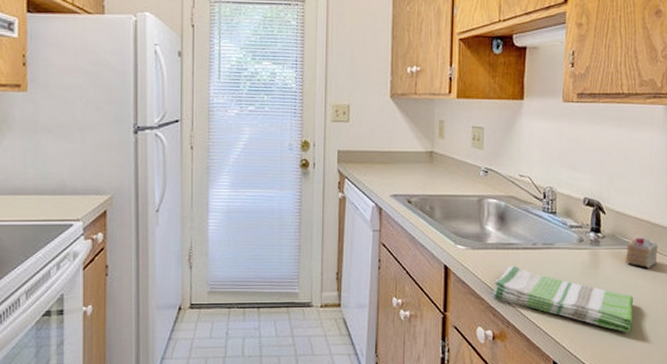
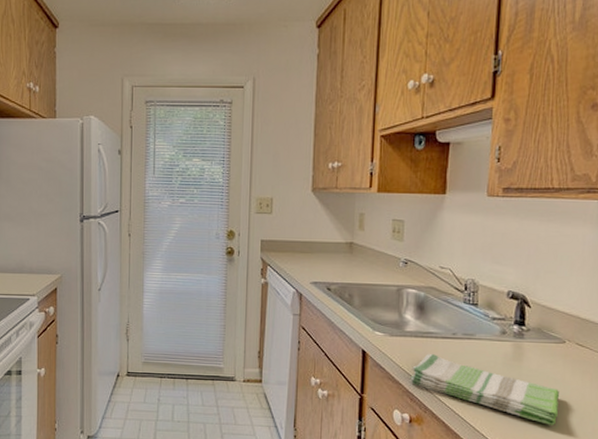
cake slice: present [625,235,658,269] -> none [551,330,589,364]

